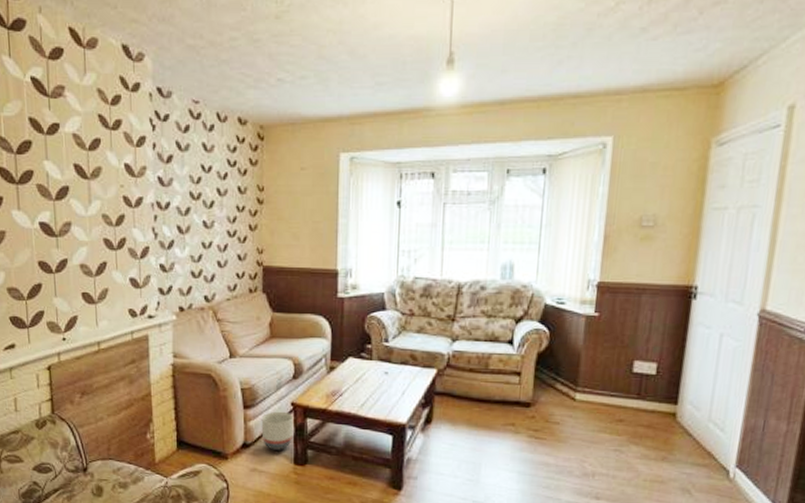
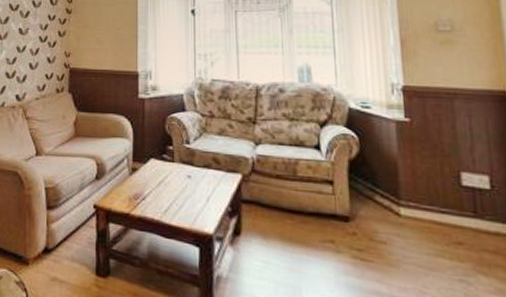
planter: present [261,411,294,450] -> none [63,213,96,258]

